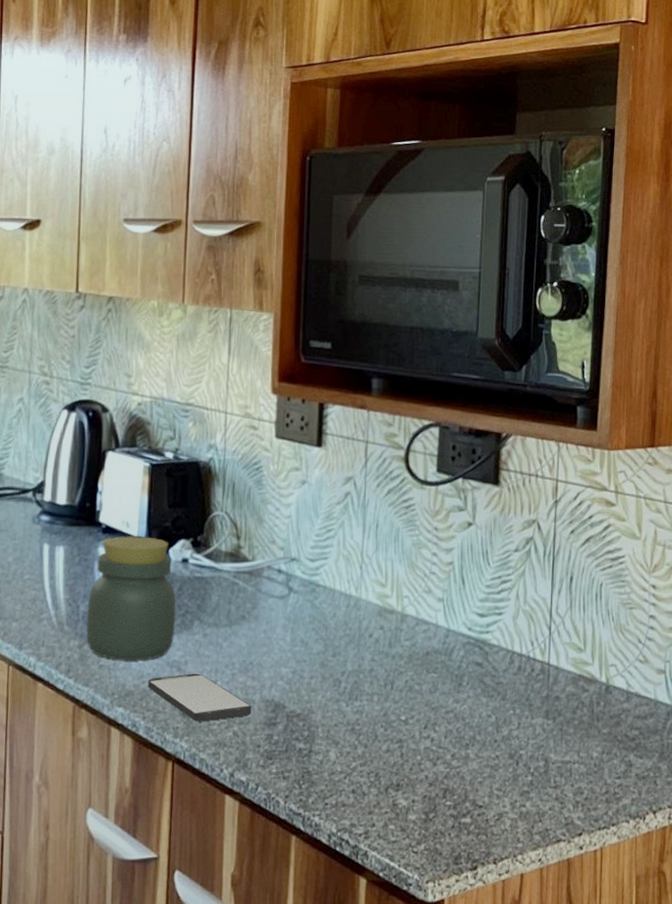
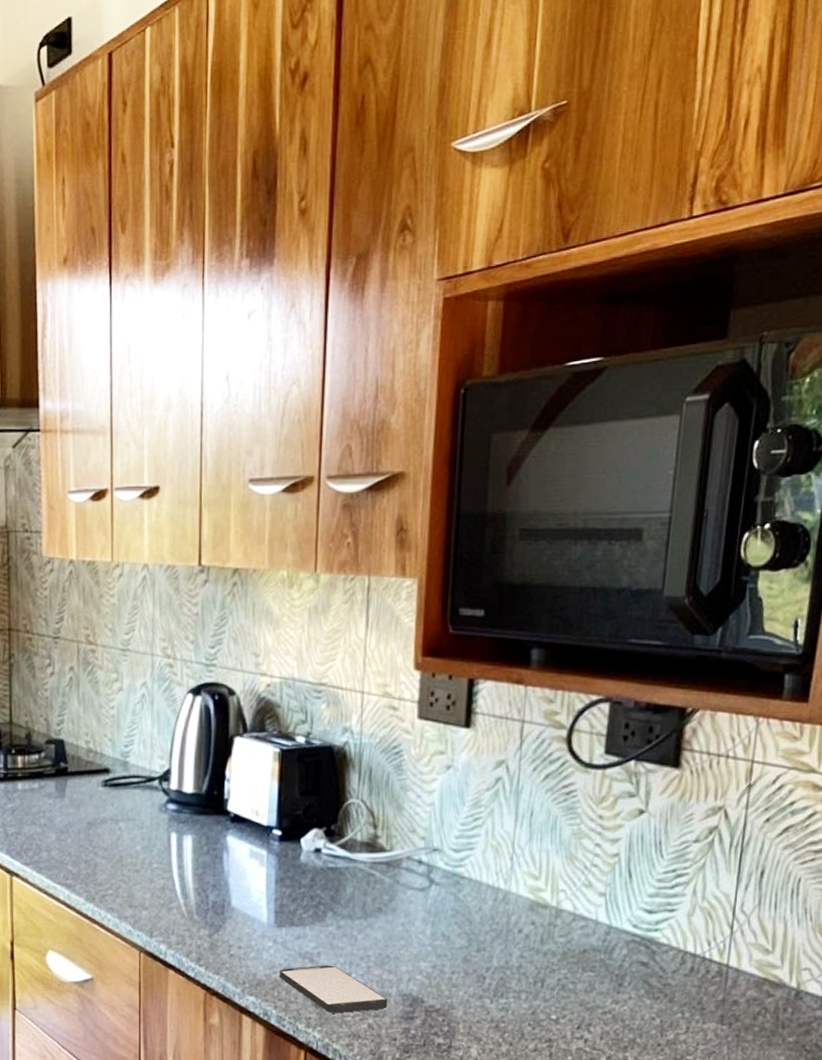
jar: present [86,536,177,660] -> none [216,825,309,951]

